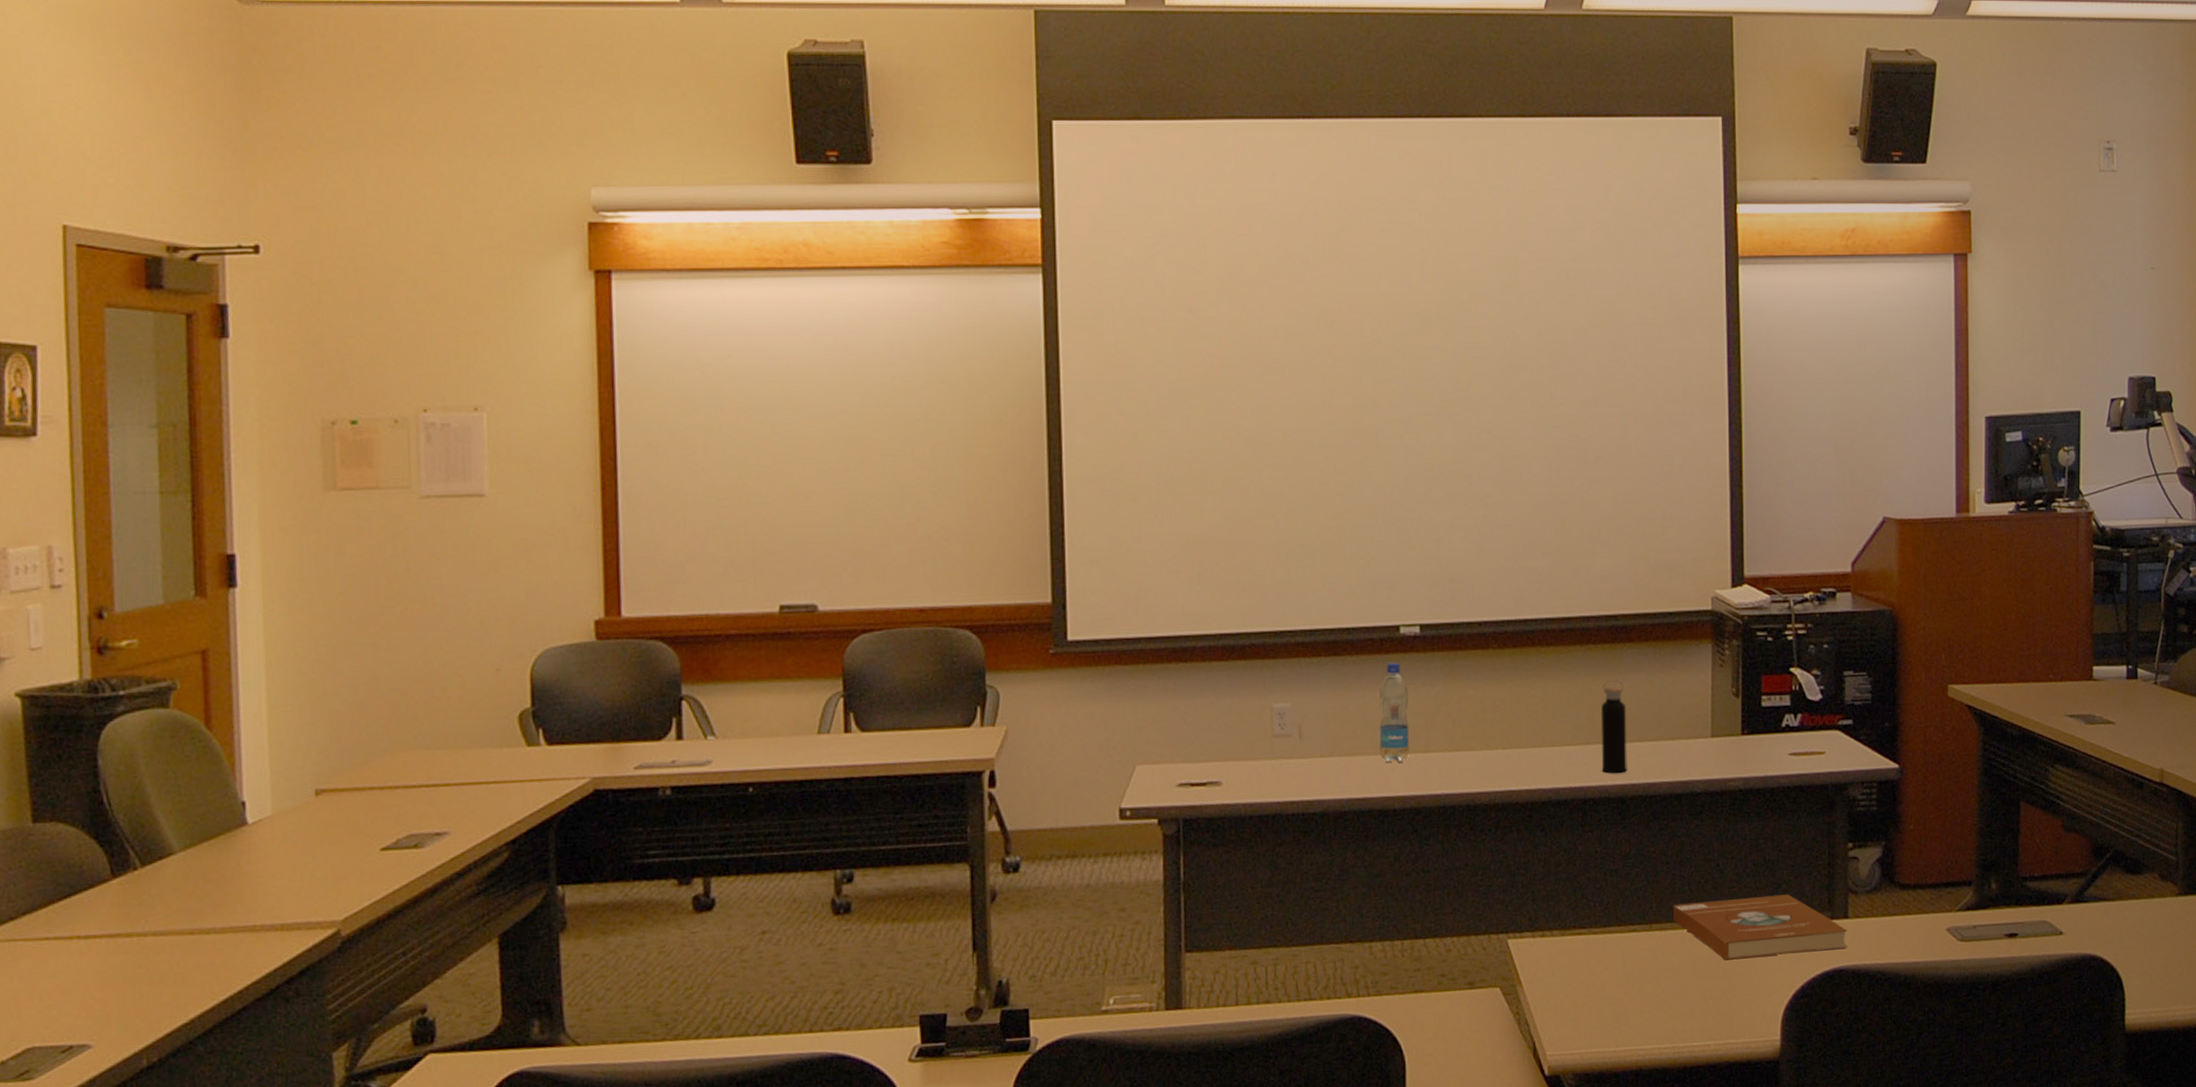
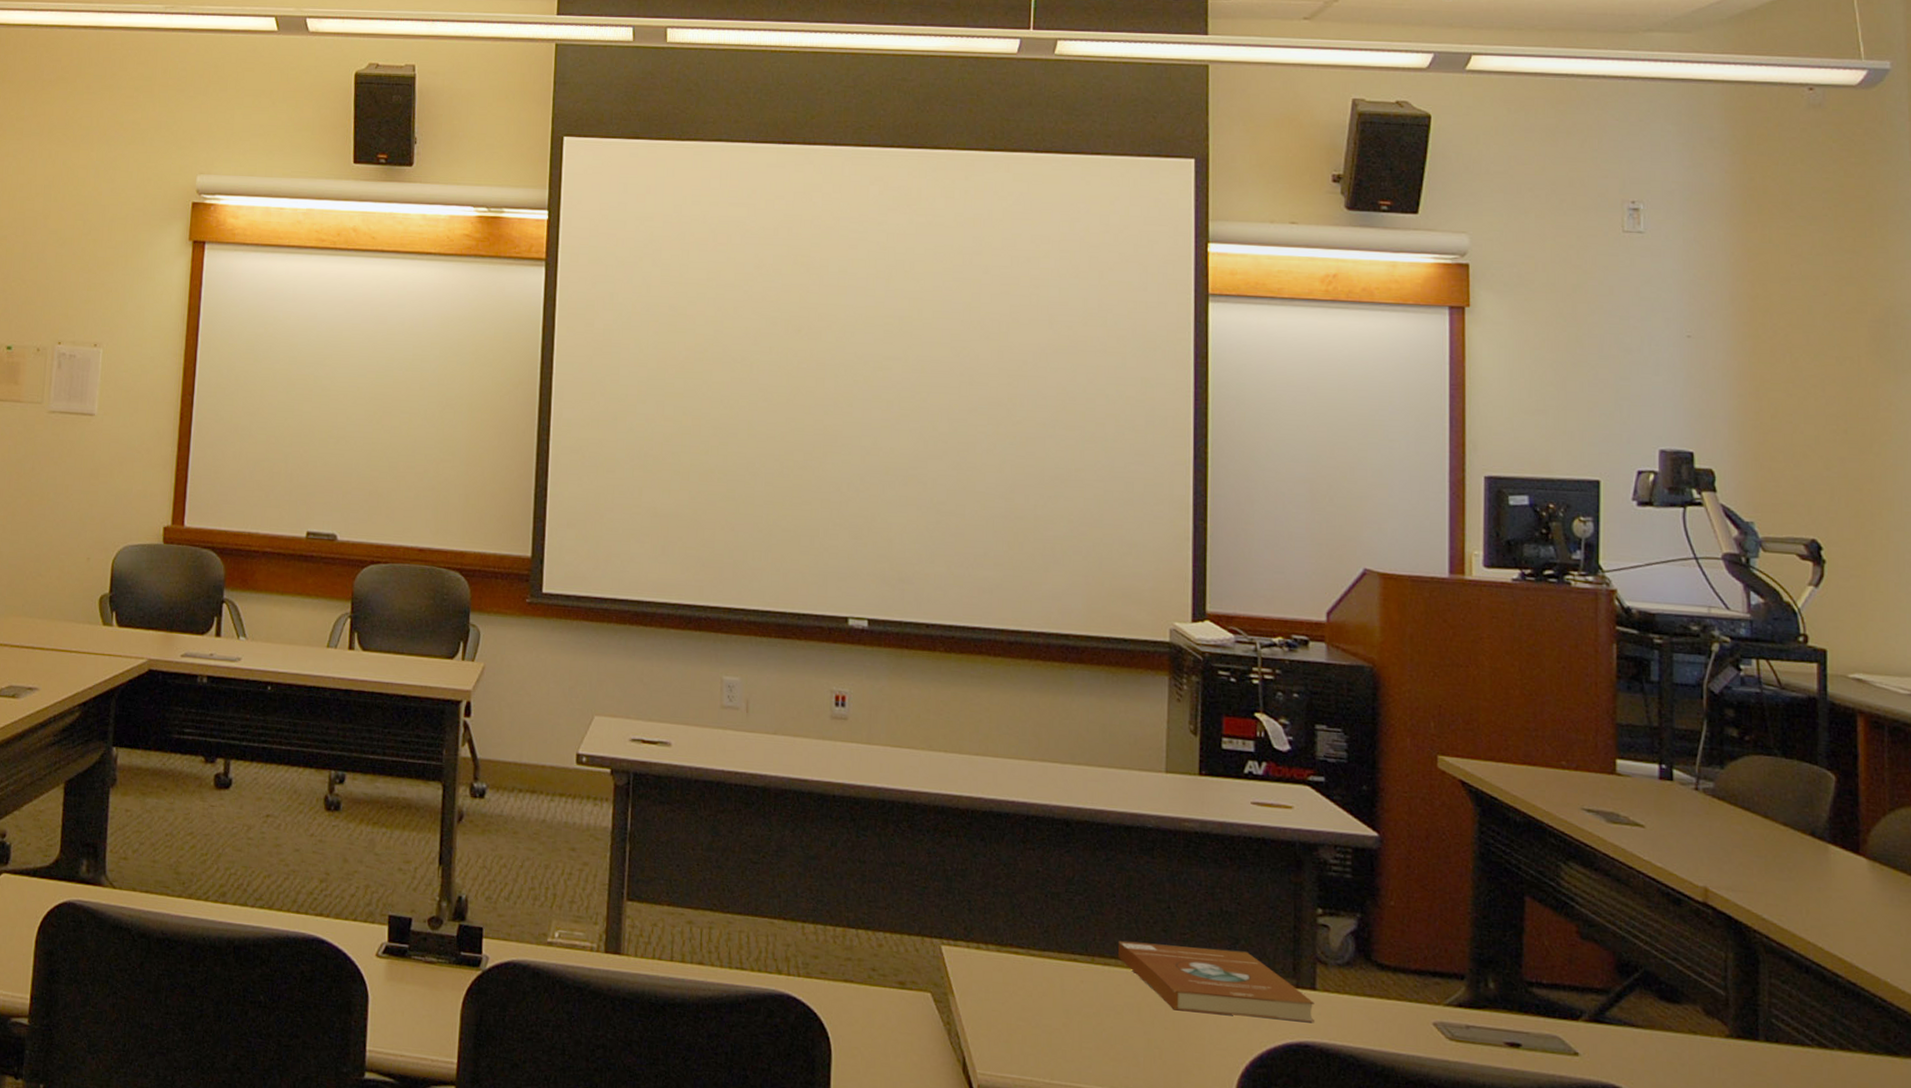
bottle: present [1378,662,1409,763] -> none [822,652,853,750]
water bottle: present [1601,680,1627,774] -> none [1047,699,1075,796]

